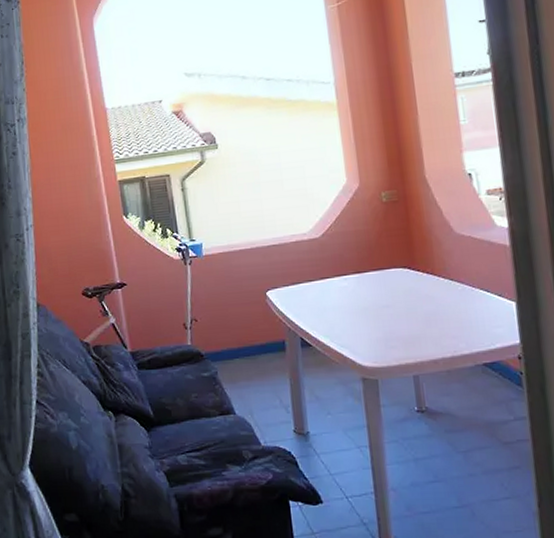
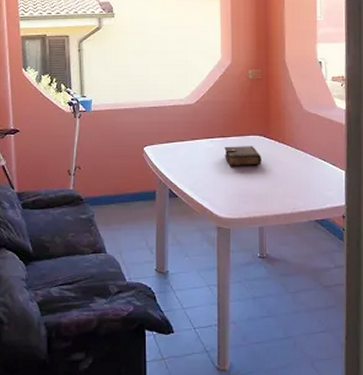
book: none [361,280,409,306] -> present [224,146,261,166]

